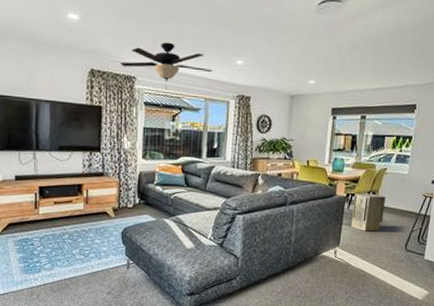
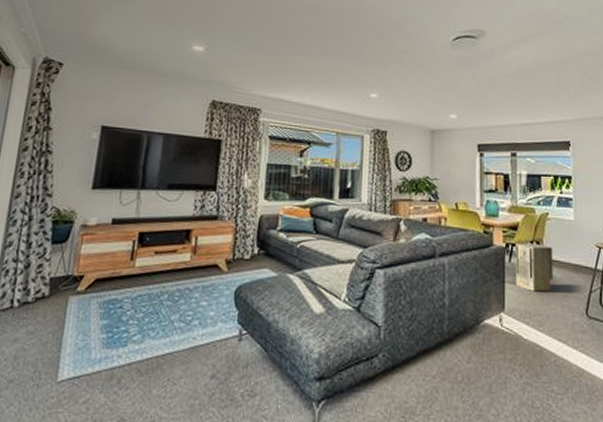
ceiling fan: present [121,42,213,96] -> none [245,74,345,129]

